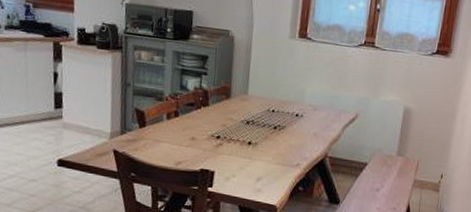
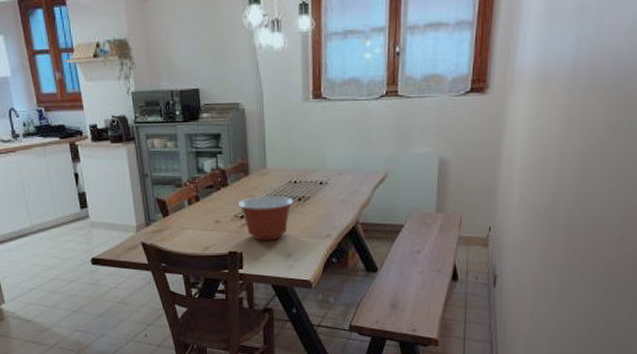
mixing bowl: none [215,119,270,163] -> present [237,195,294,241]

